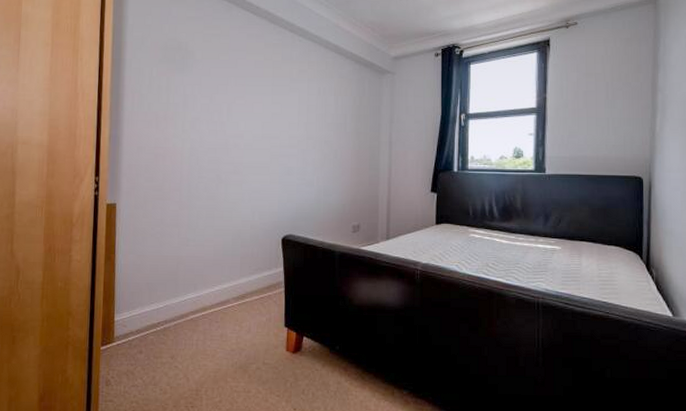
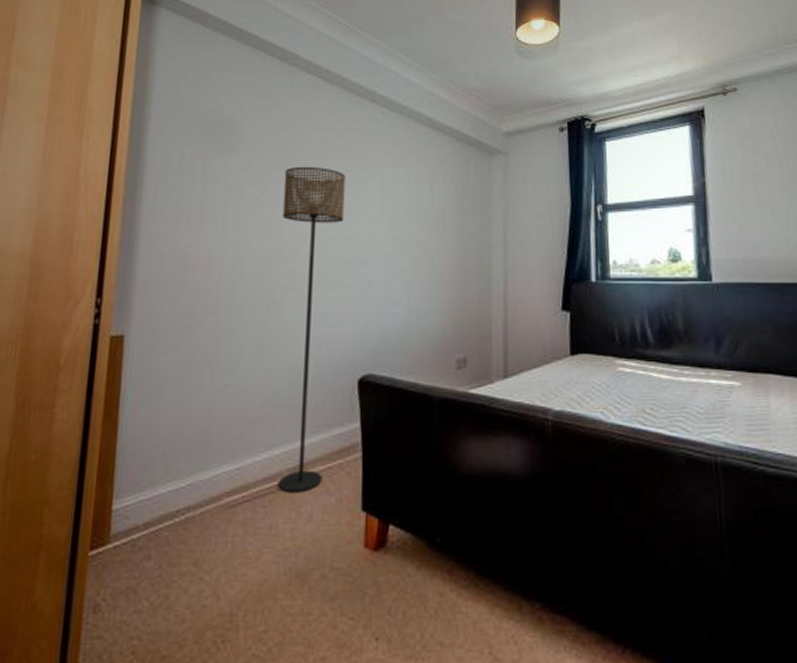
floor lamp: none [225,82,272,314] -> present [278,166,345,493]

